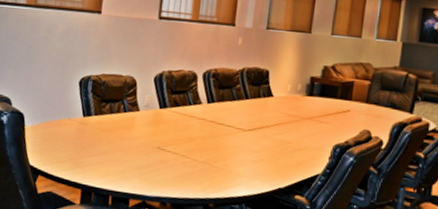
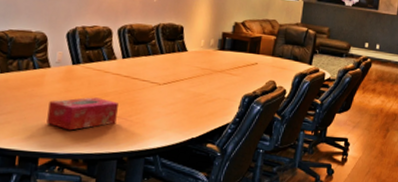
tissue box: none [136,141,204,174] -> present [46,97,118,131]

